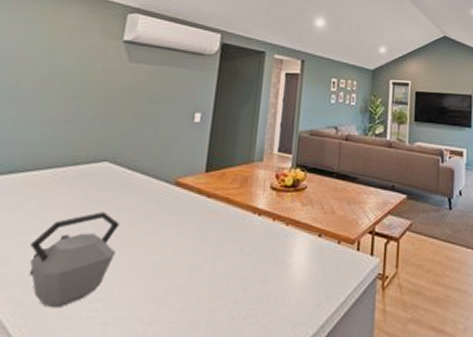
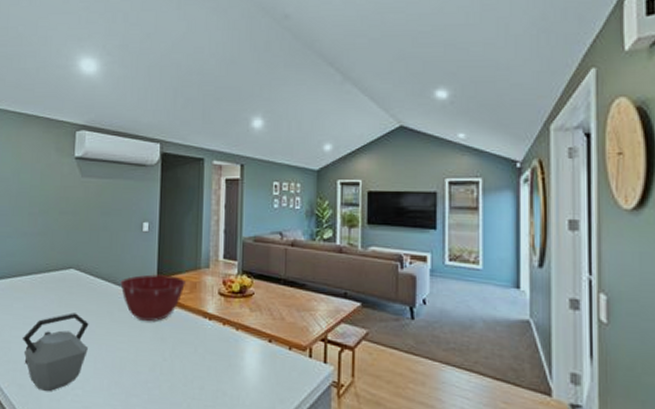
mixing bowl: none [162,168,236,220] -> present [120,274,185,322]

